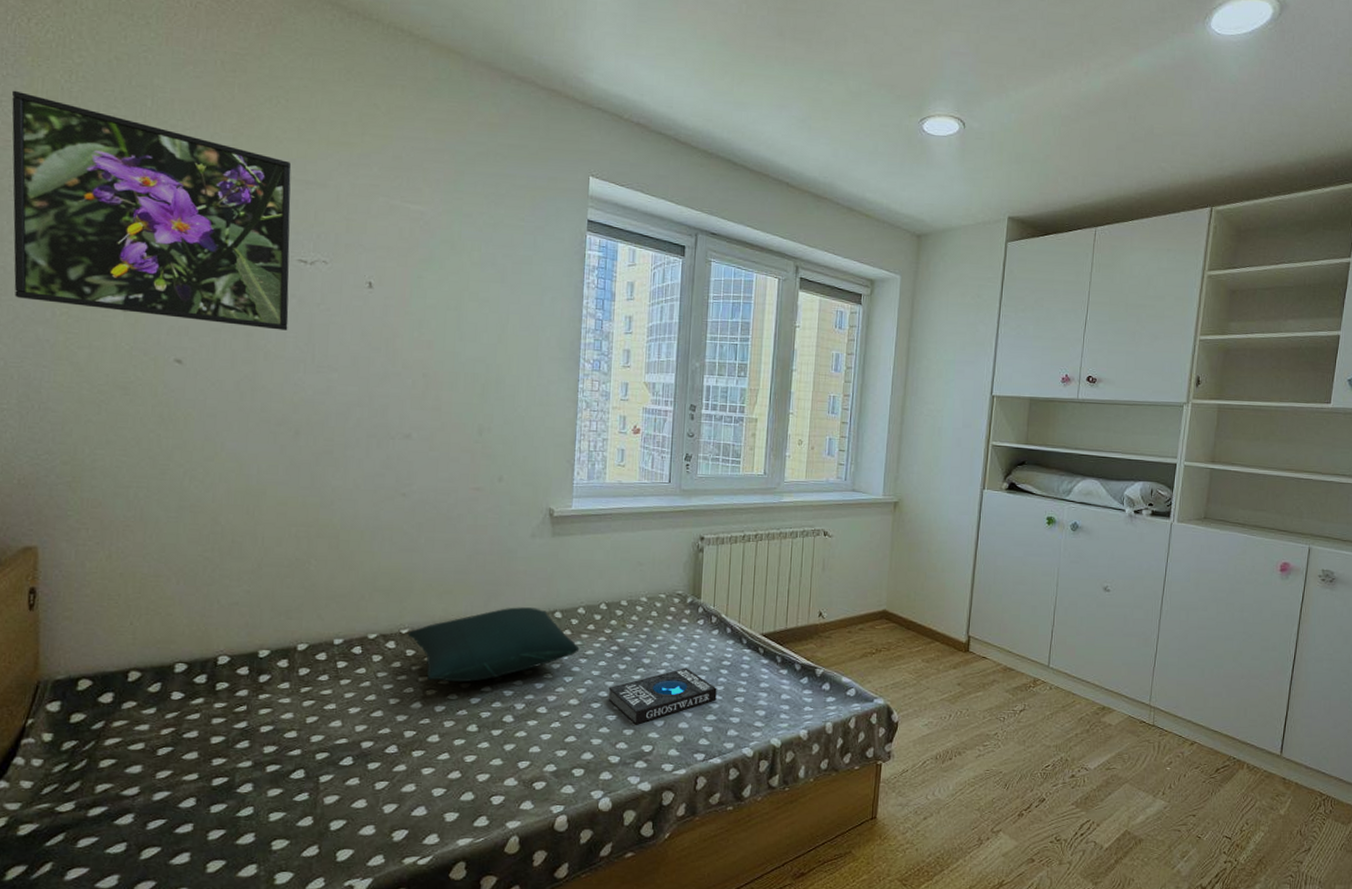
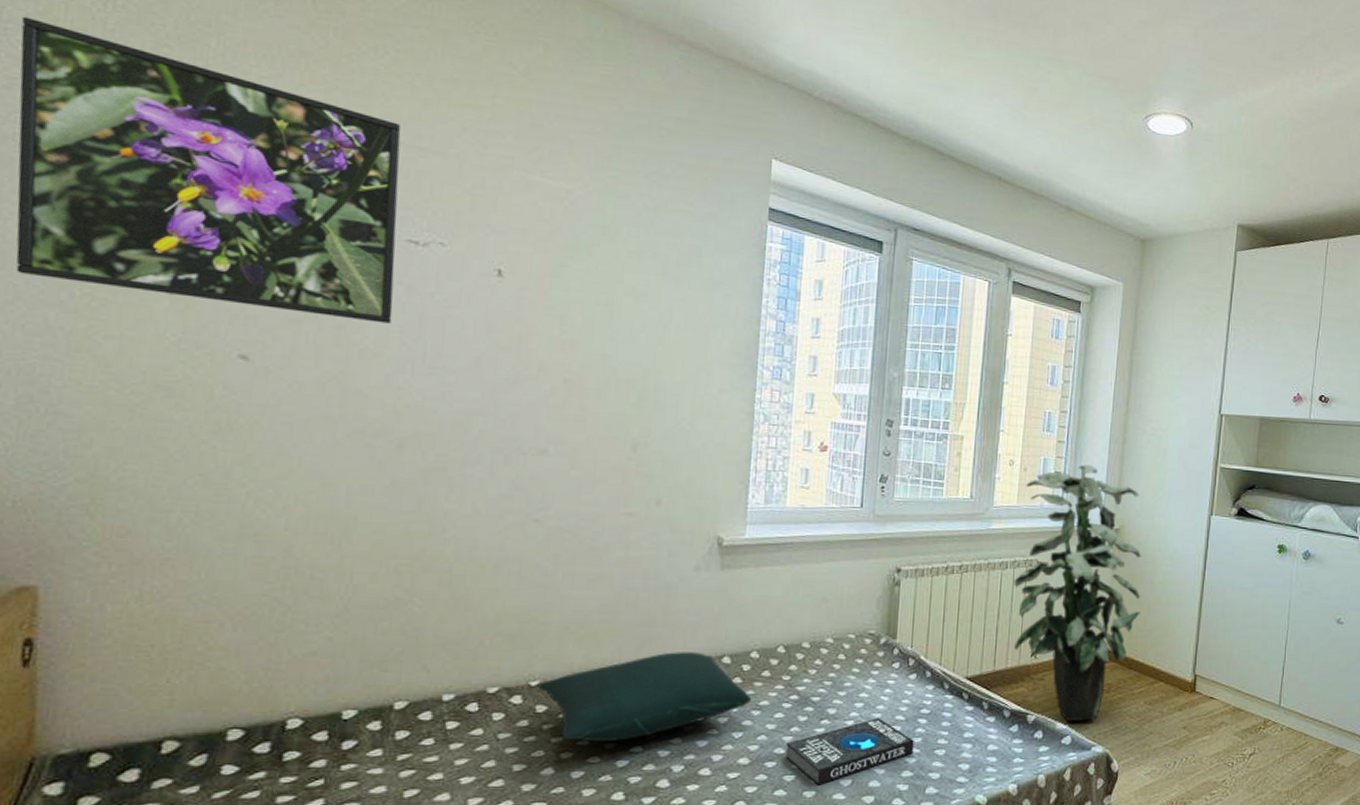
indoor plant: none [803,444,919,676] -> present [1014,465,1142,722]

